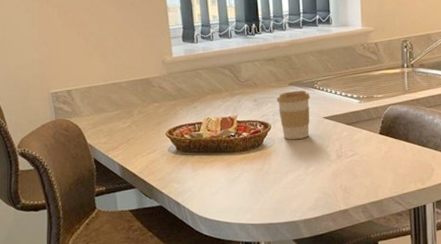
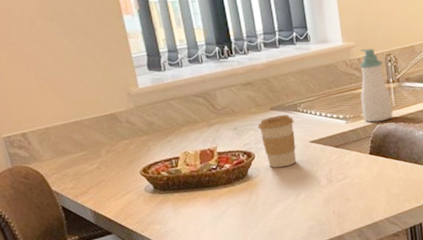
soap bottle: none [375,33,405,104] -> present [359,48,393,123]

